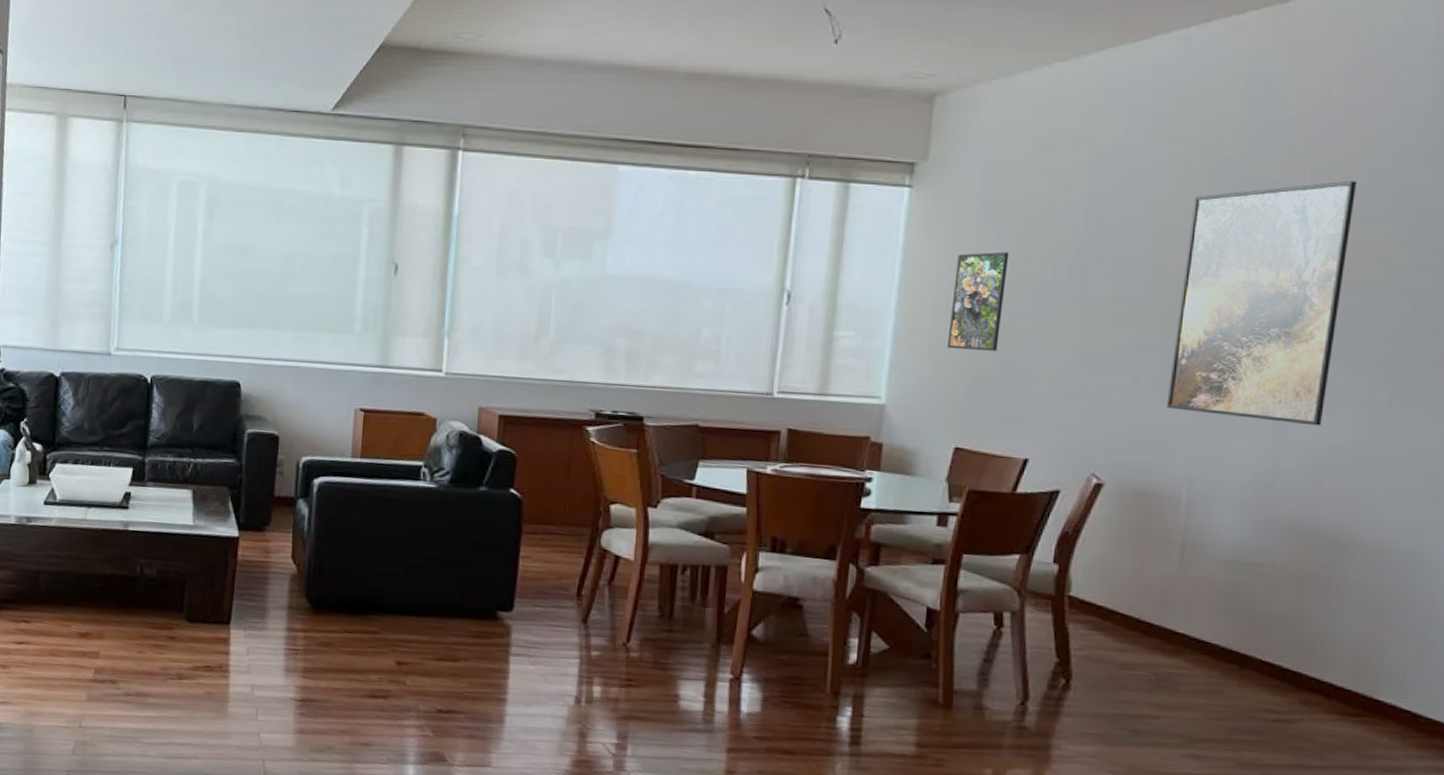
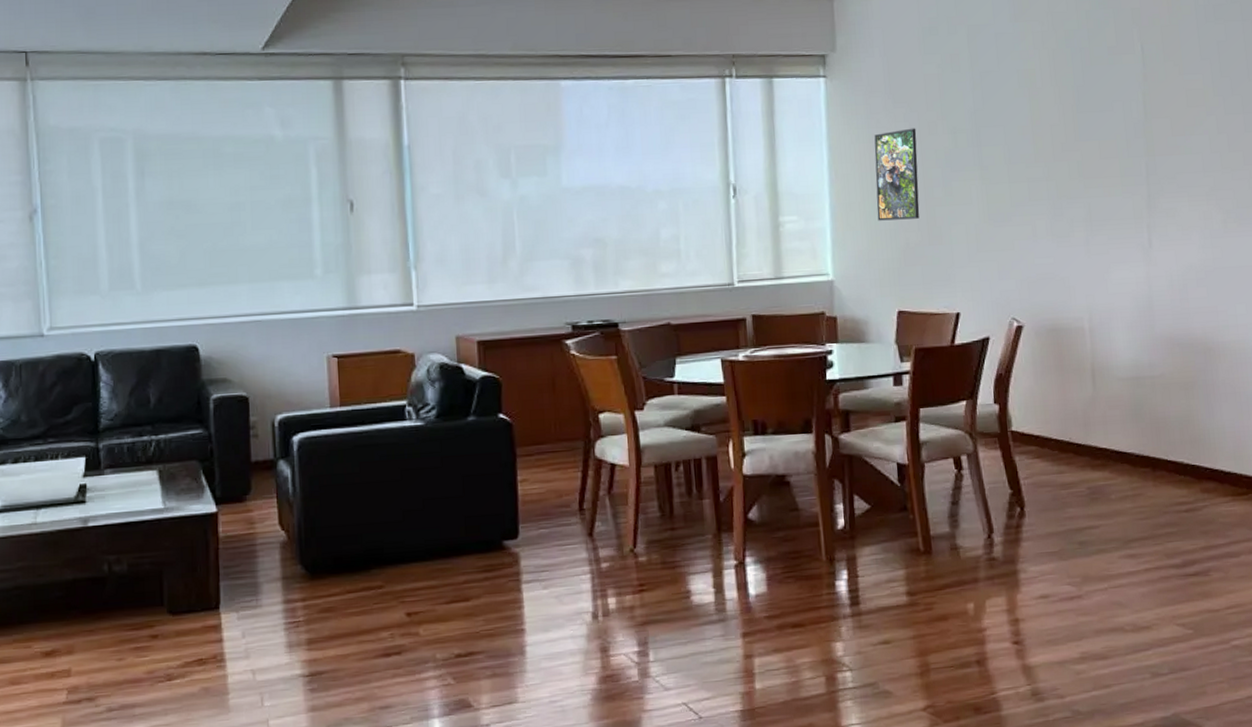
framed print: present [1166,181,1358,426] -> none [1054,40,1179,252]

